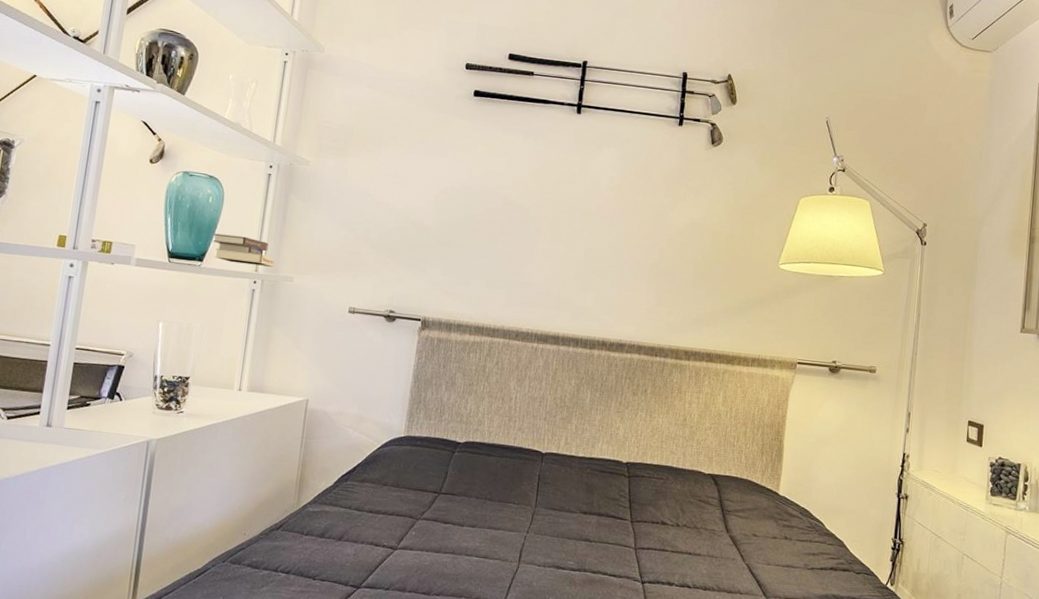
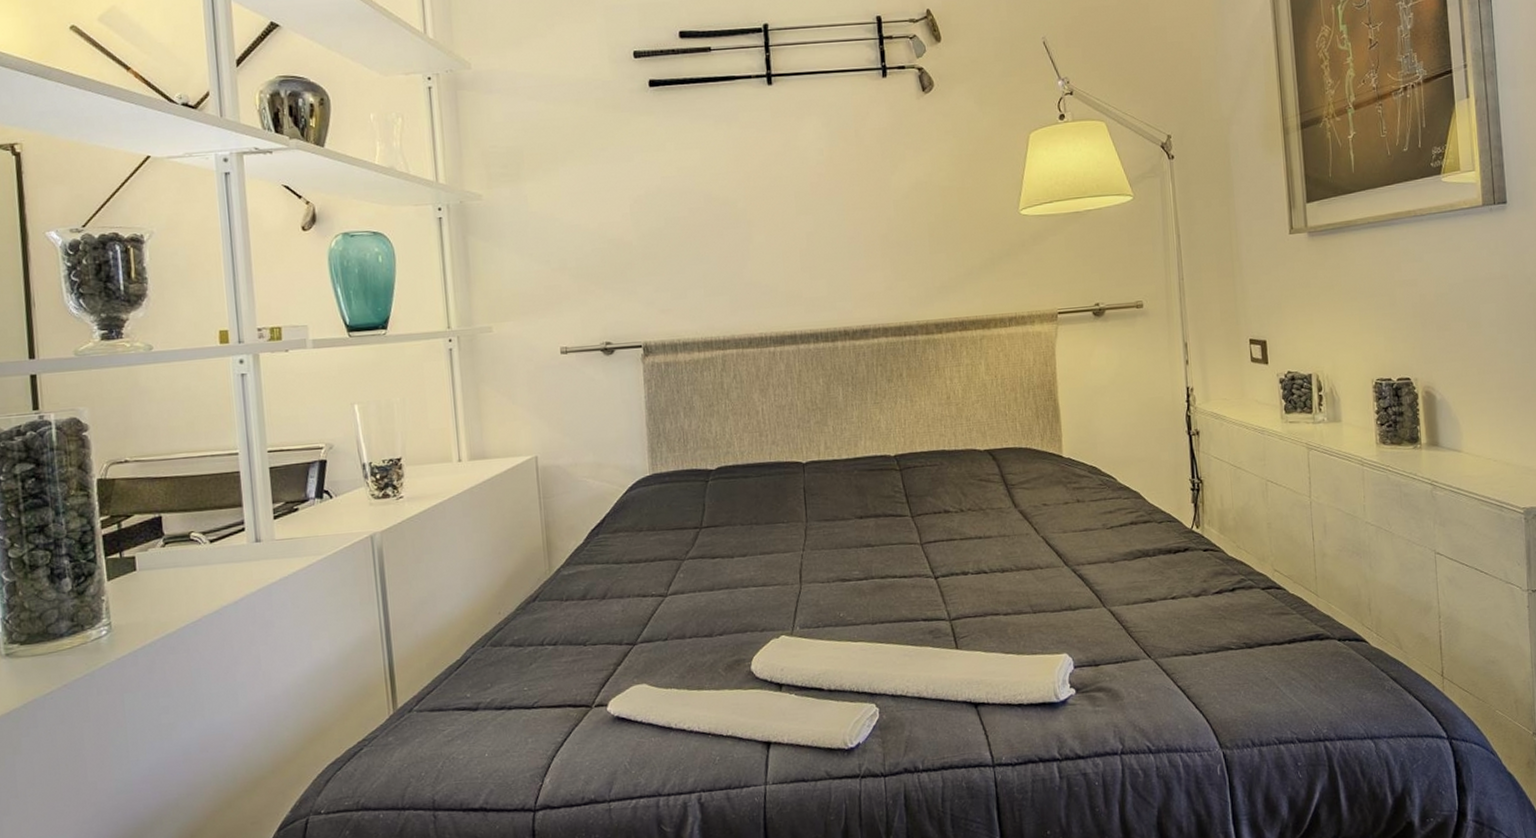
books: present [213,233,275,267] -> none [393,292,468,324]

